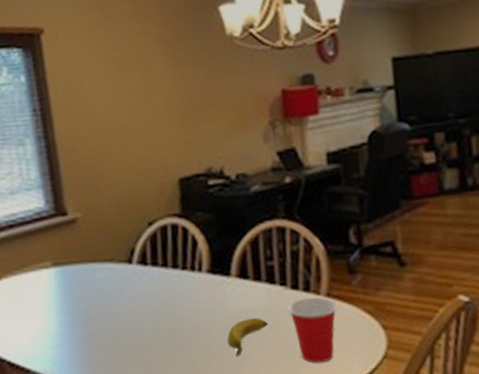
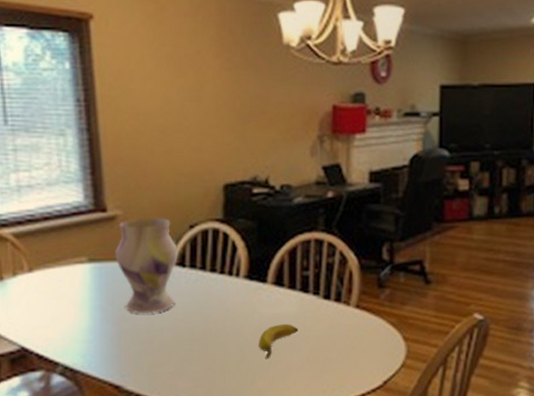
vase: none [77,216,140,316] -> present [115,217,178,314]
cup: present [286,297,338,363] -> none [317,307,365,369]

